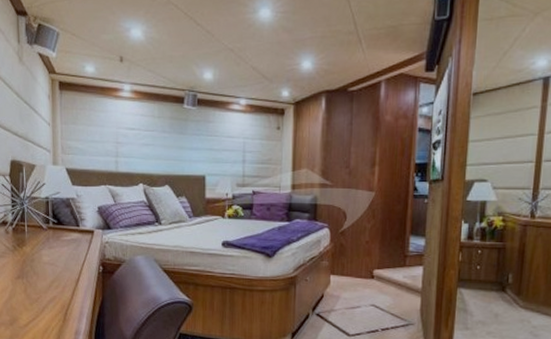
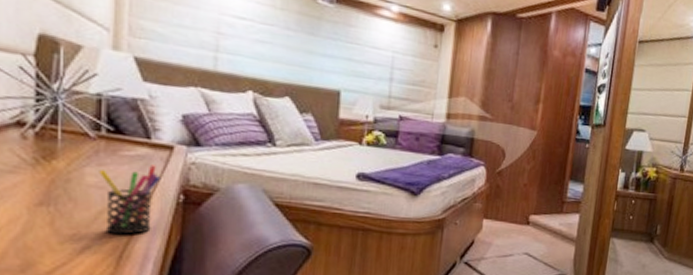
pen holder: none [50,245,88,297] -> present [99,165,161,235]

